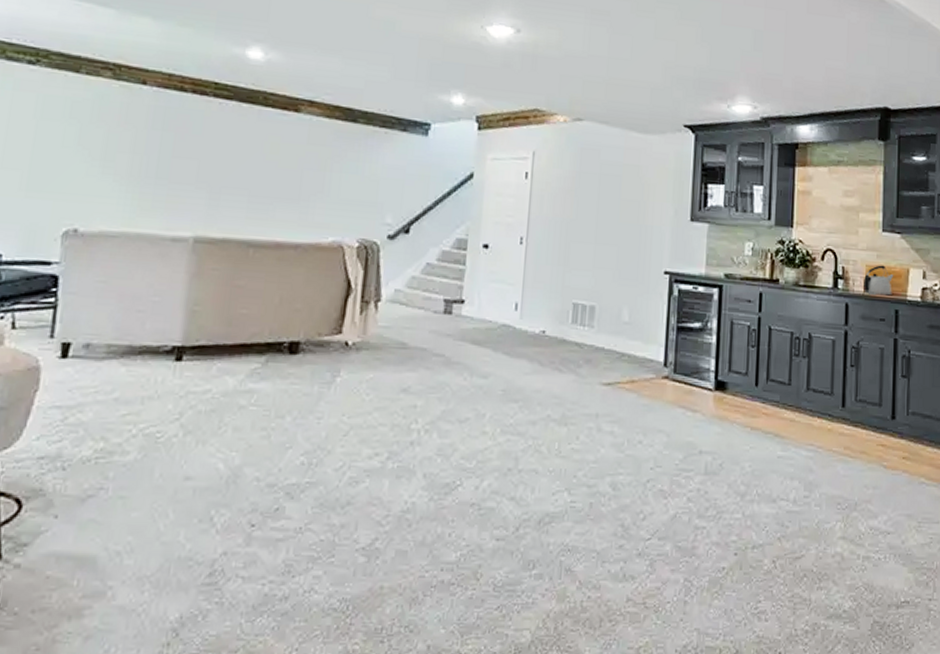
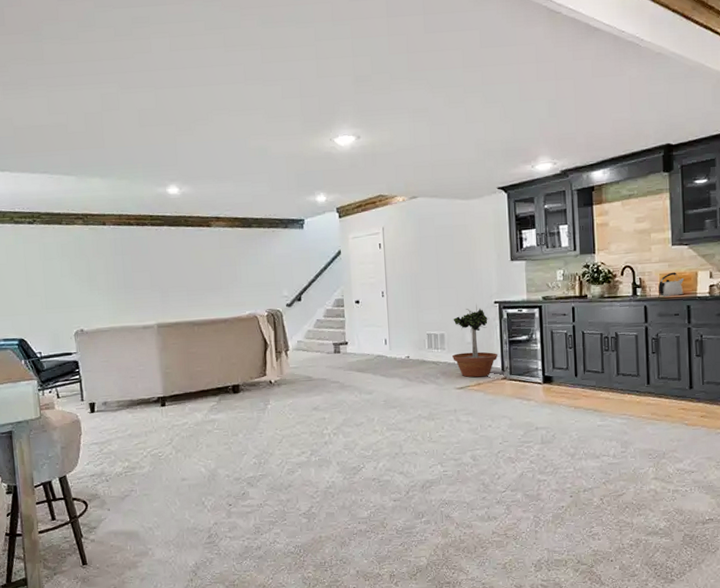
potted tree: none [602,271,661,373] -> present [452,304,498,378]

